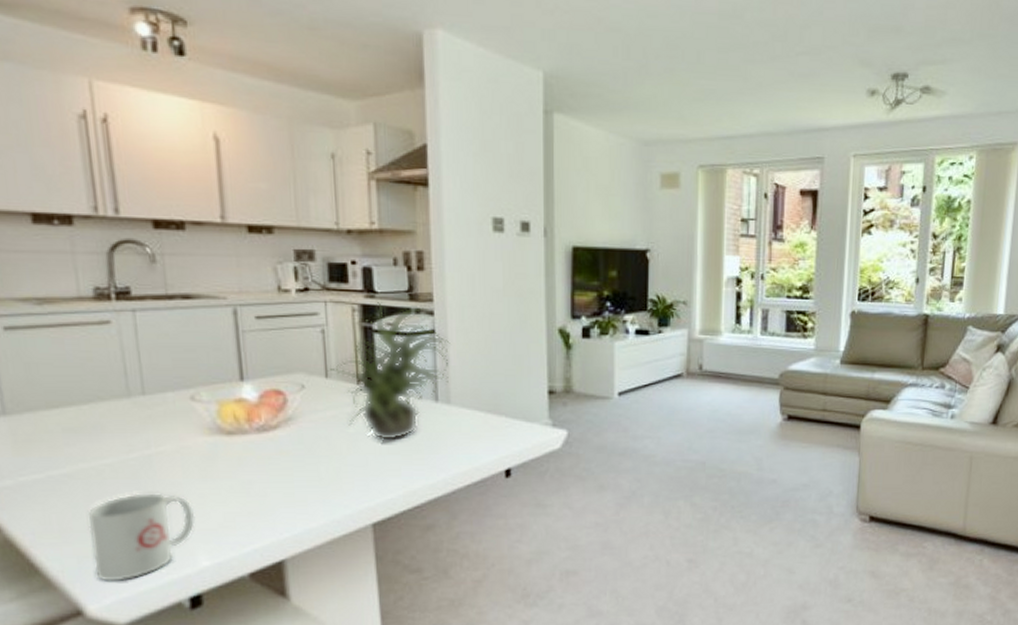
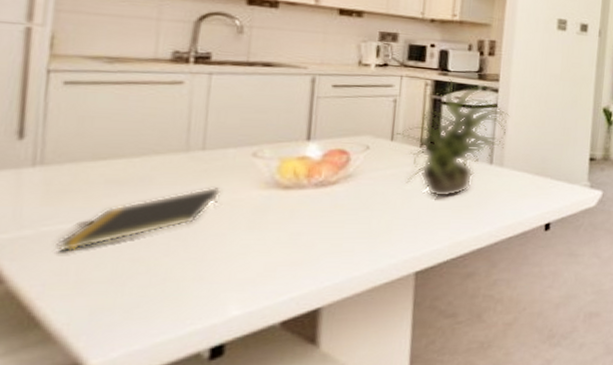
notepad: none [35,433,169,502] -> present [56,186,222,252]
mug: present [89,493,196,581] -> none [108,244,234,333]

